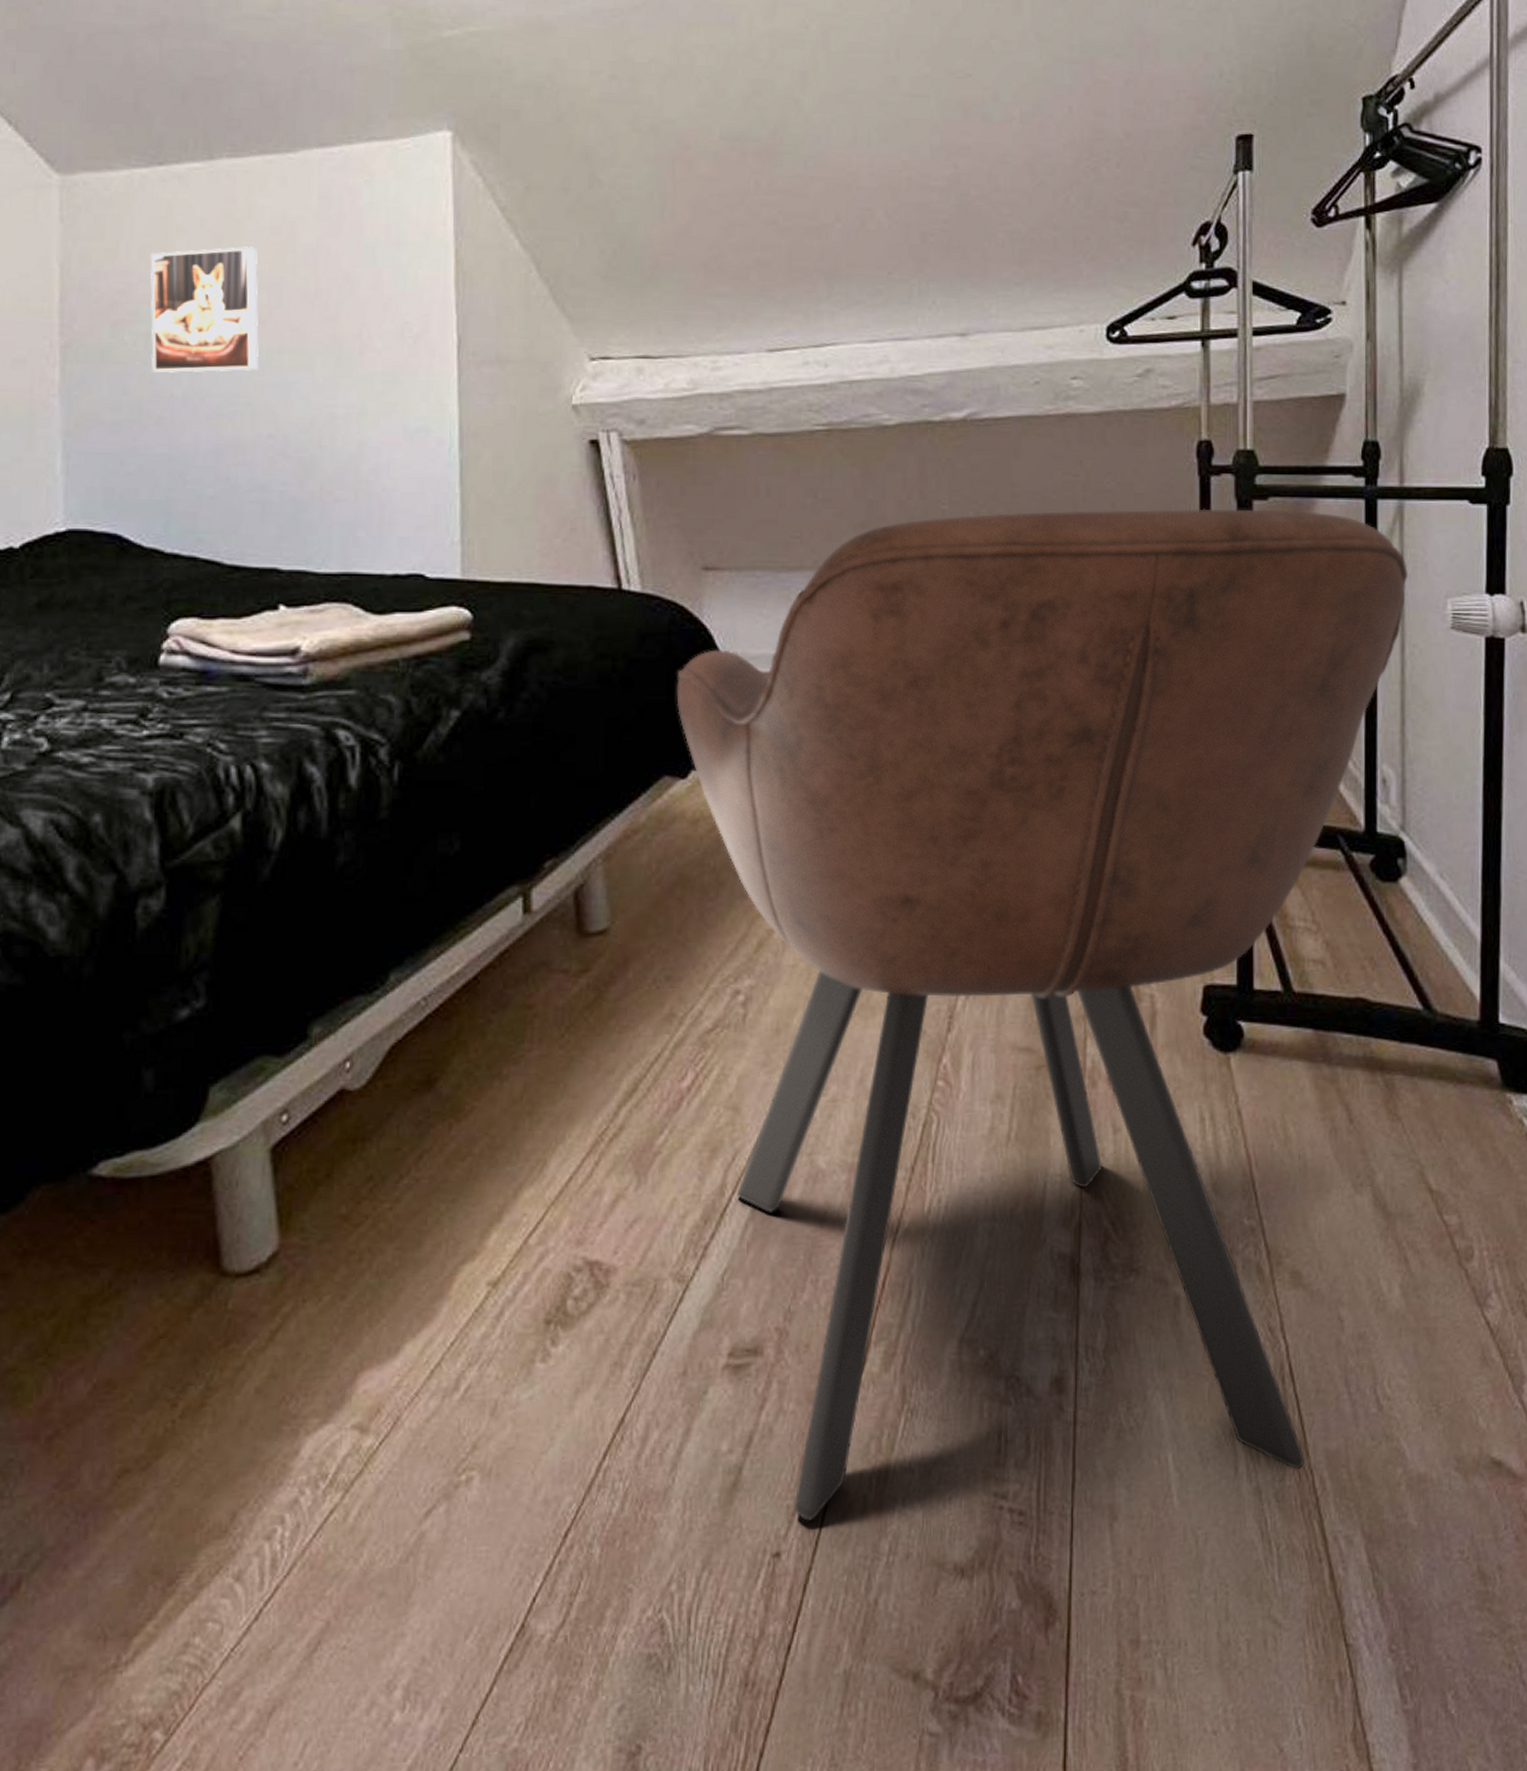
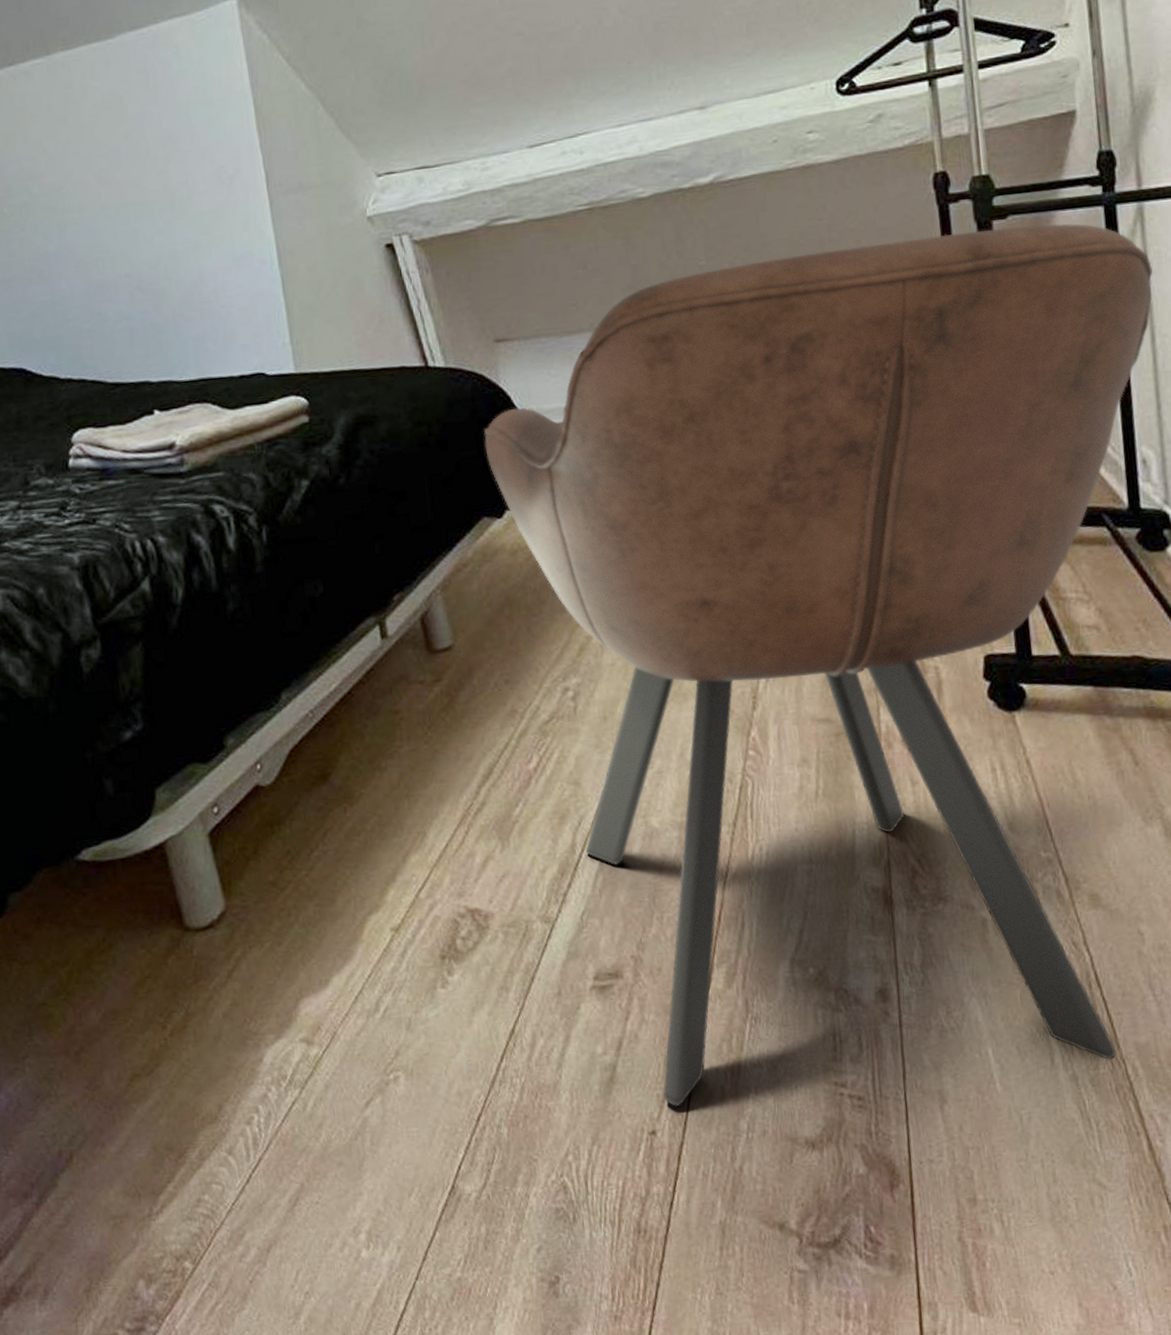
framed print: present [149,247,259,373] -> none [13,122,110,235]

